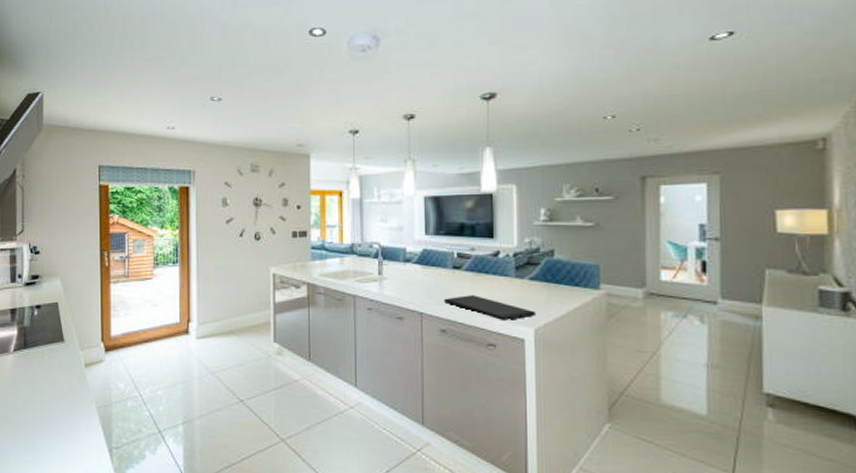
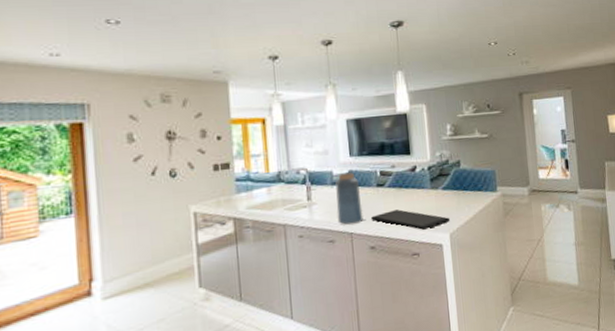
vase: none [407,251,435,305] -> present [335,172,363,227]

